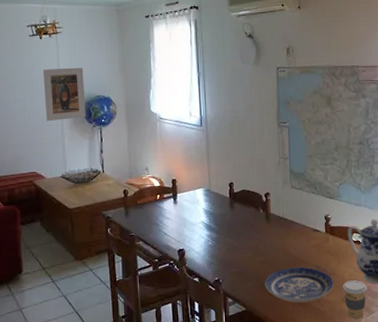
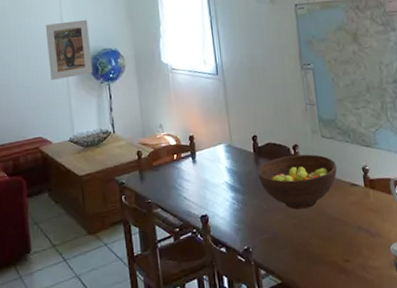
fruit bowl: none [231,201,303,249] -> present [257,154,338,210]
plate: present [265,267,334,303] -> none [300,228,380,272]

